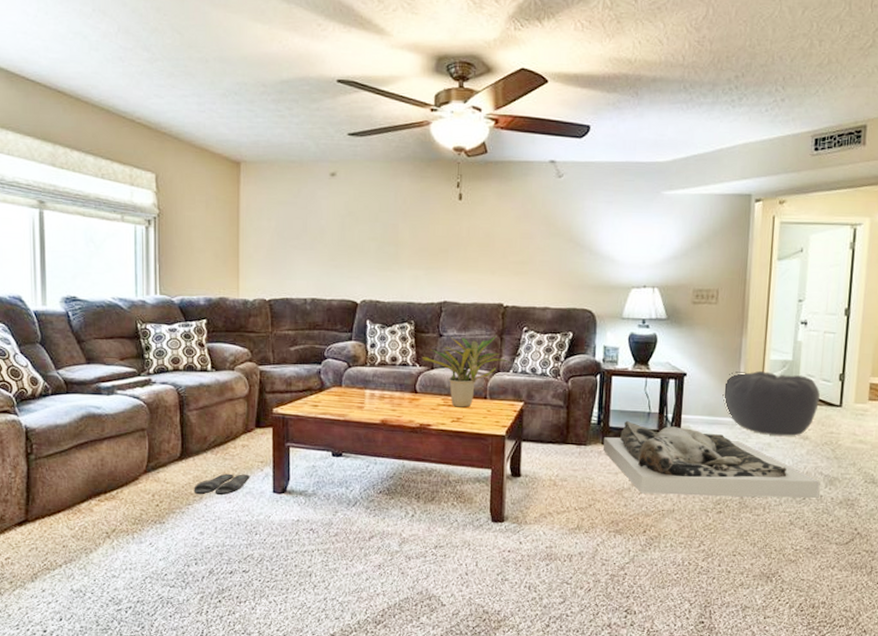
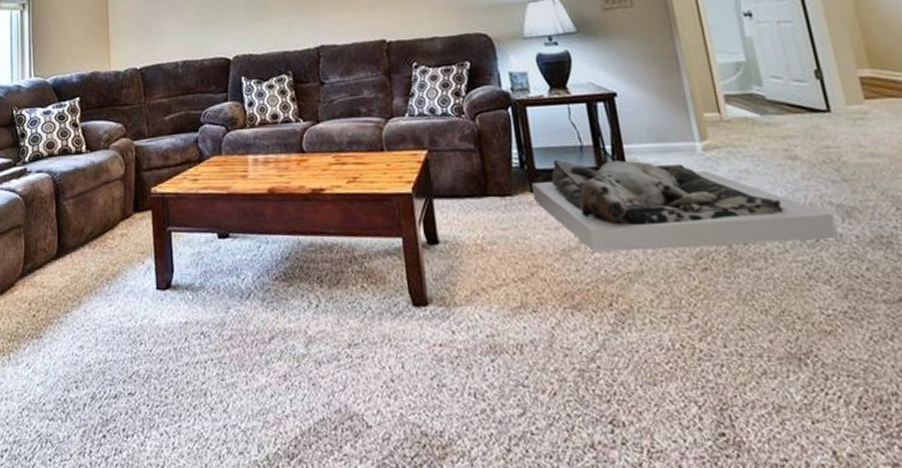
slippers: present [194,473,250,495] -> none [72,269,131,298]
potted plant: present [421,335,512,408] -> none [304,75,406,165]
bean bag chair: present [722,371,820,436] -> none [667,78,799,158]

